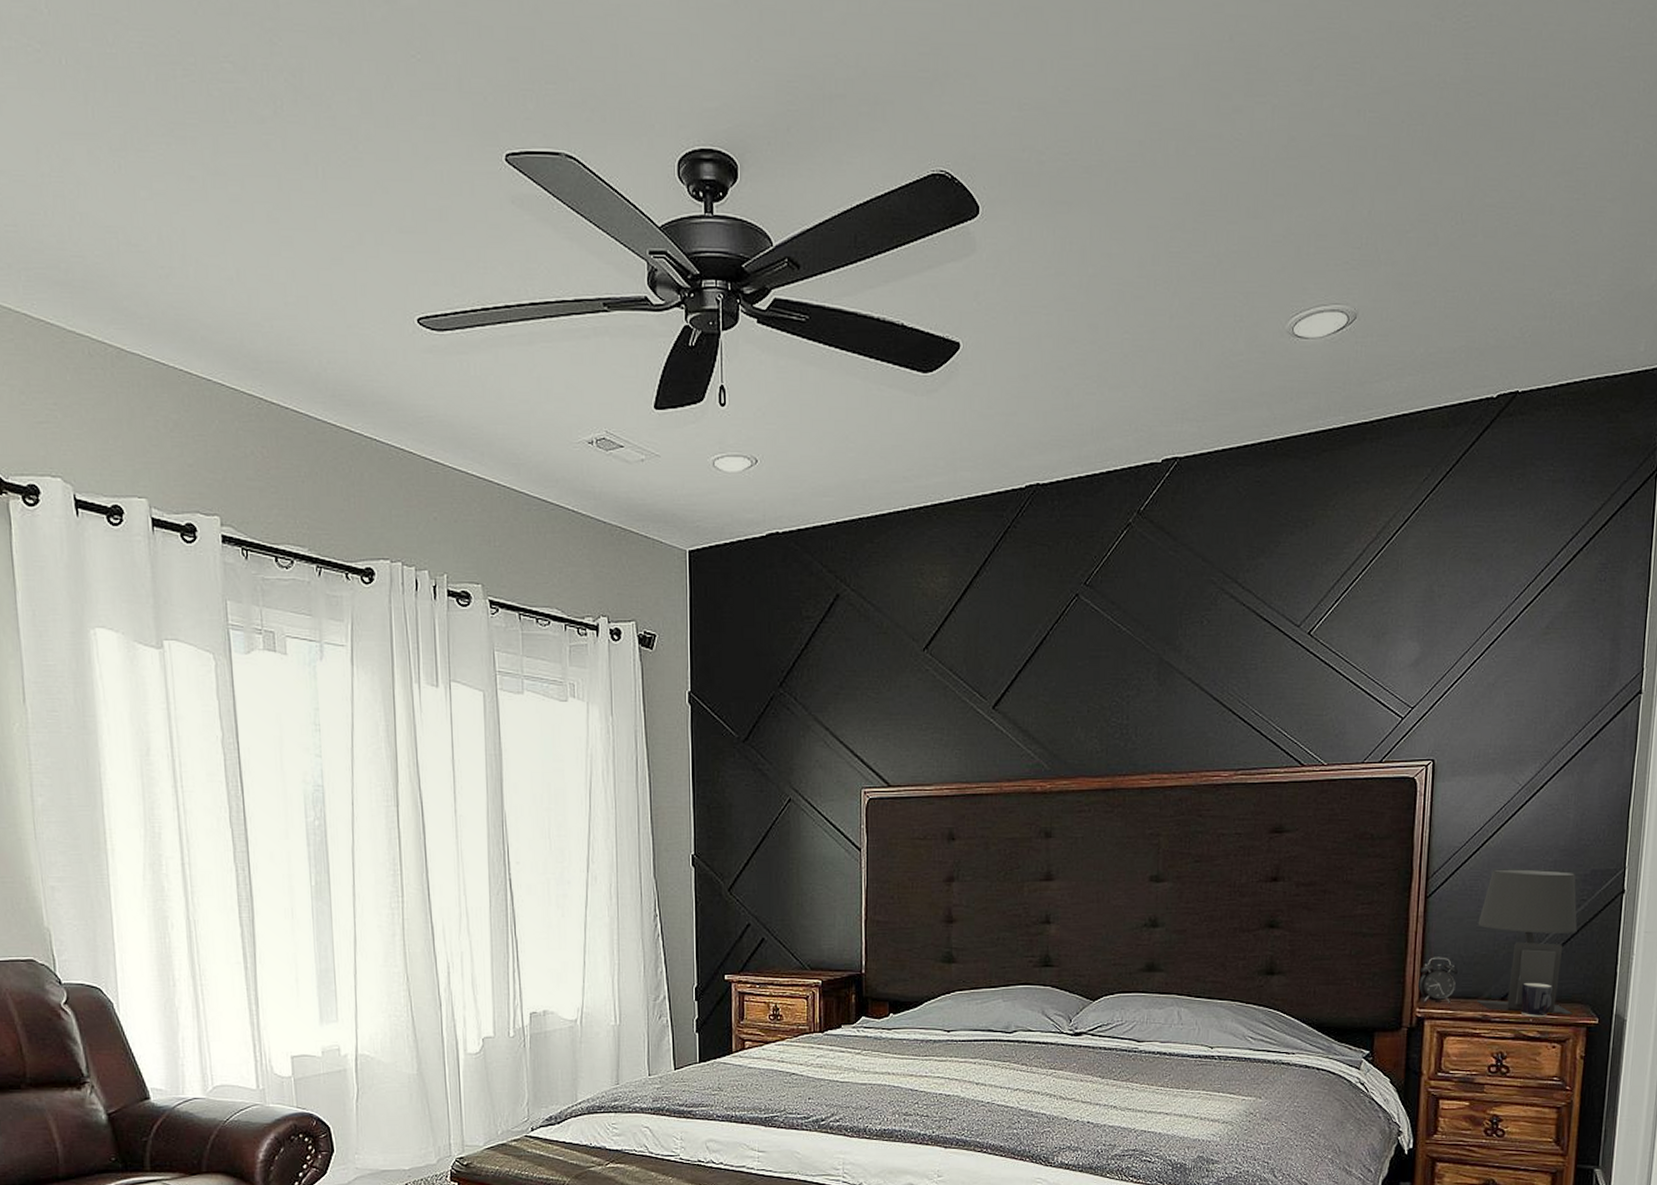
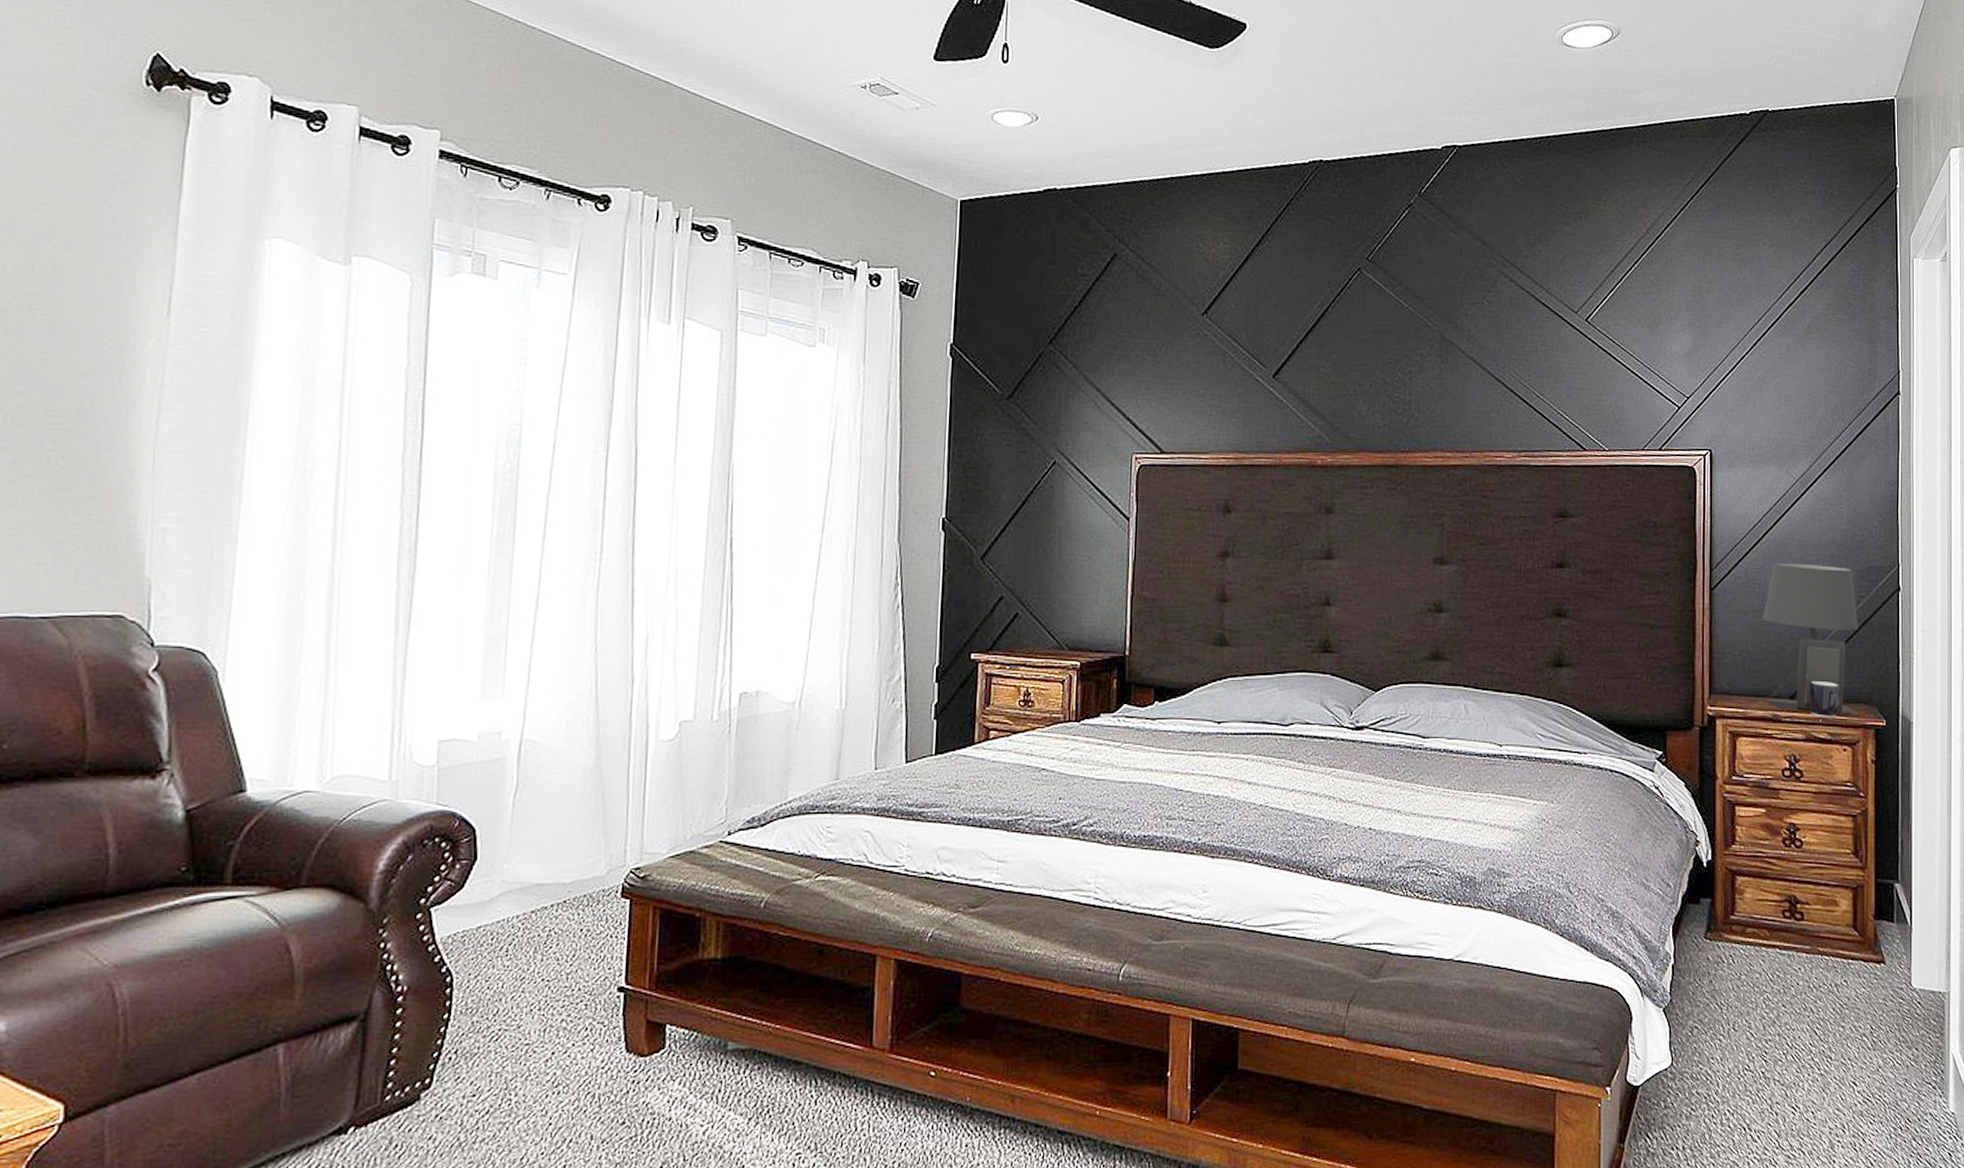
alarm clock: present [1417,957,1458,1003] -> none [1707,651,1746,701]

